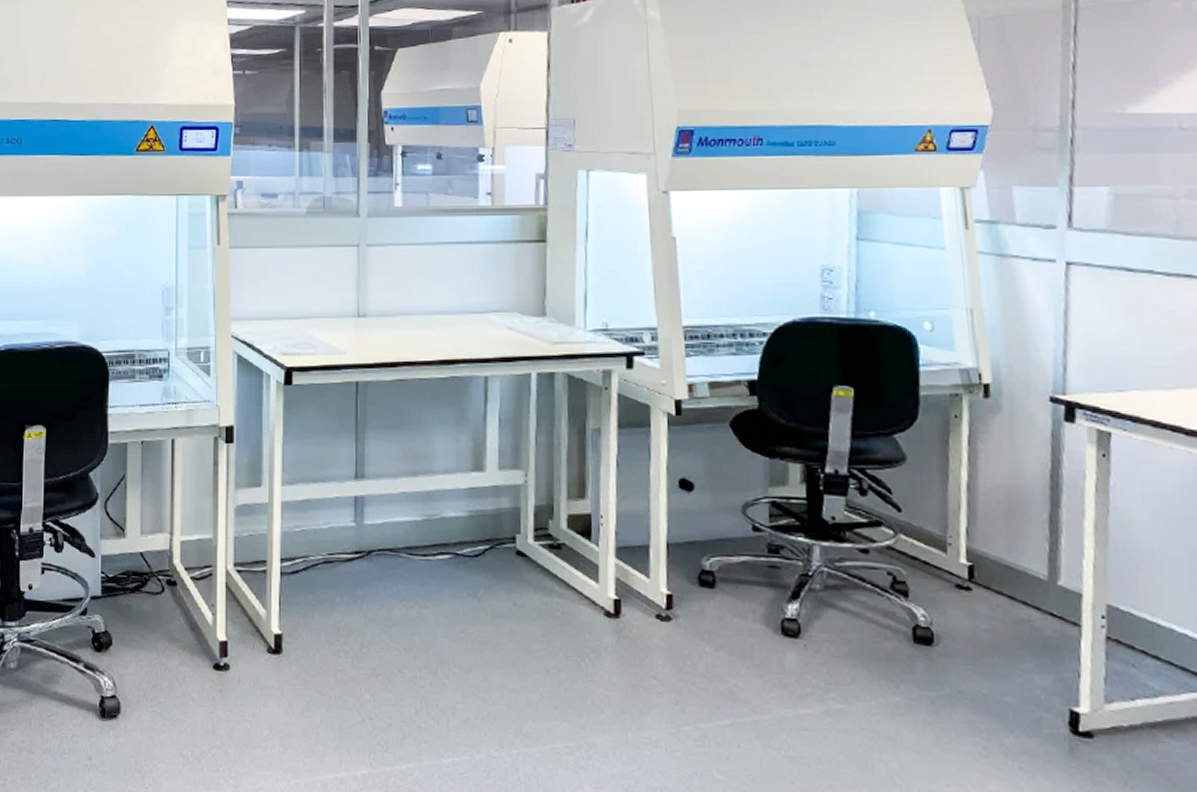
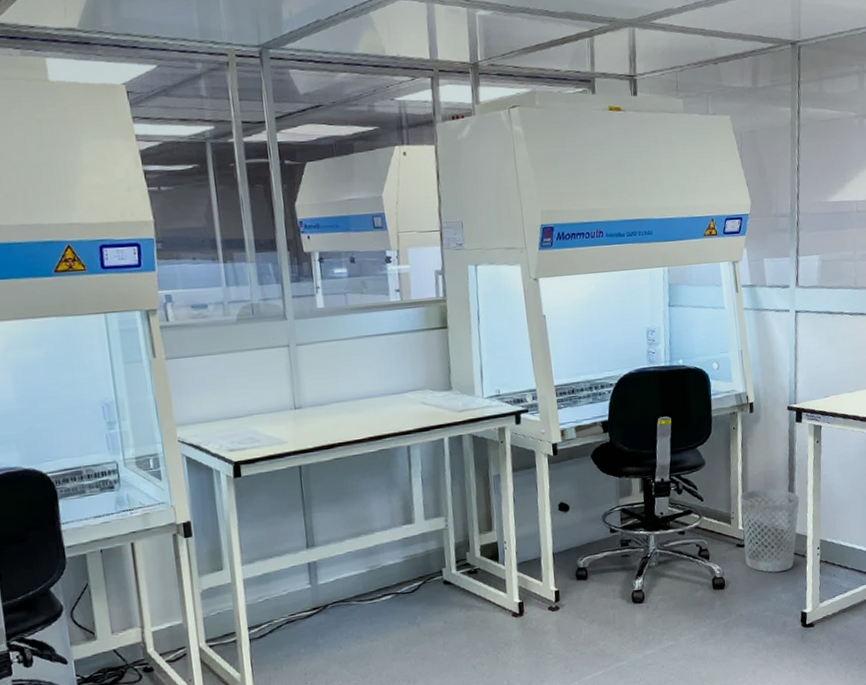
wastebasket: none [963,509,1069,640] -> present [740,489,800,573]

